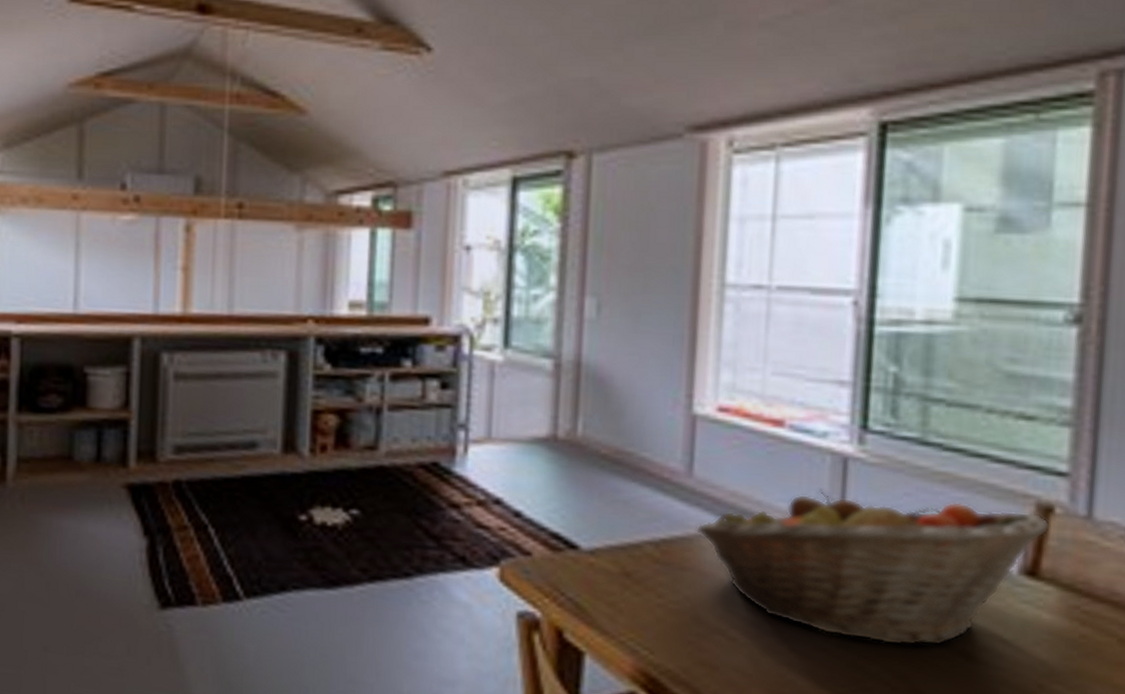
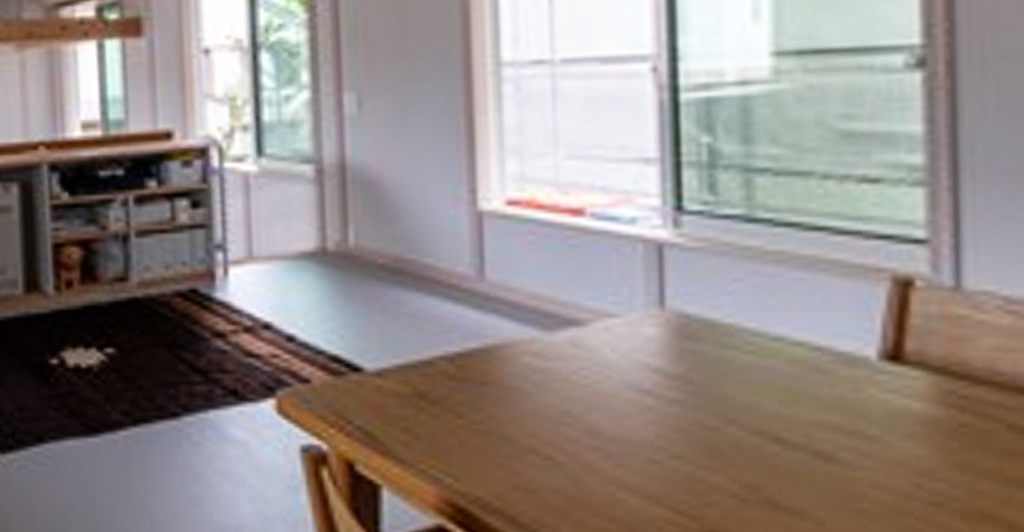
fruit basket: present [696,489,1050,646] -> none [494,282,911,452]

